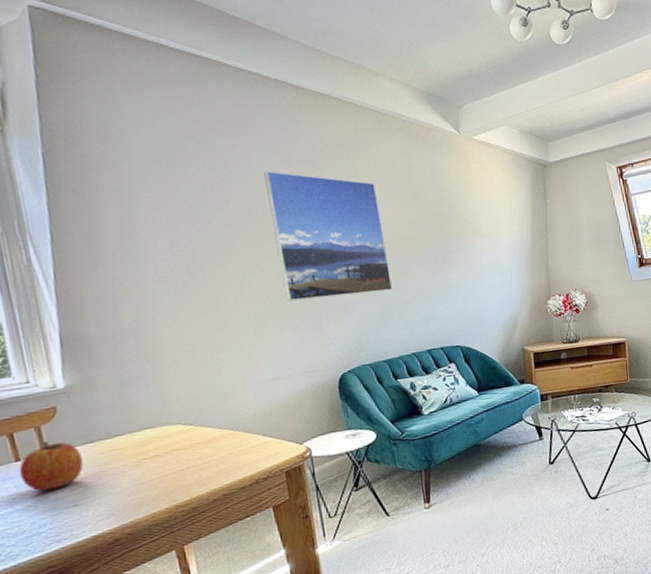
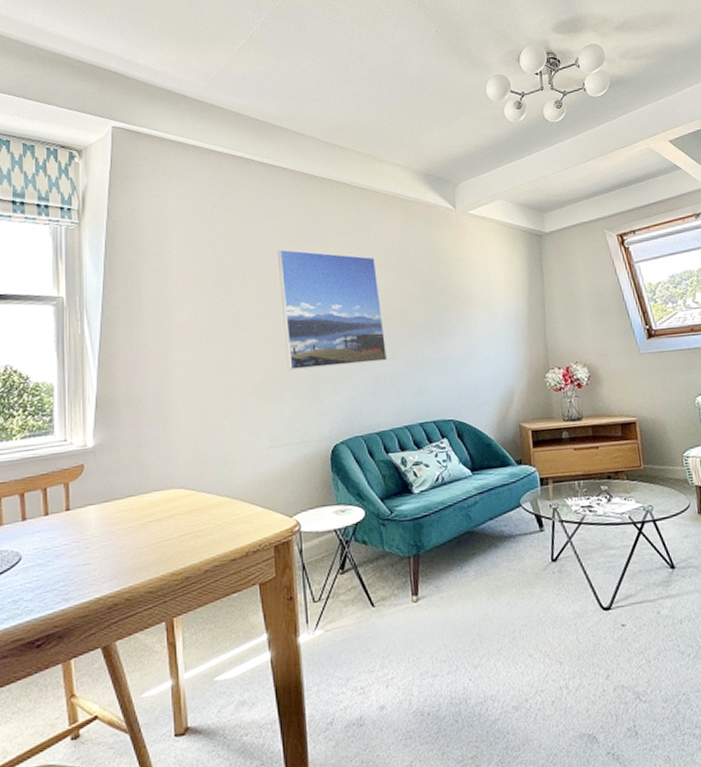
apple: present [18,442,84,492] -> none [46,498,99,547]

